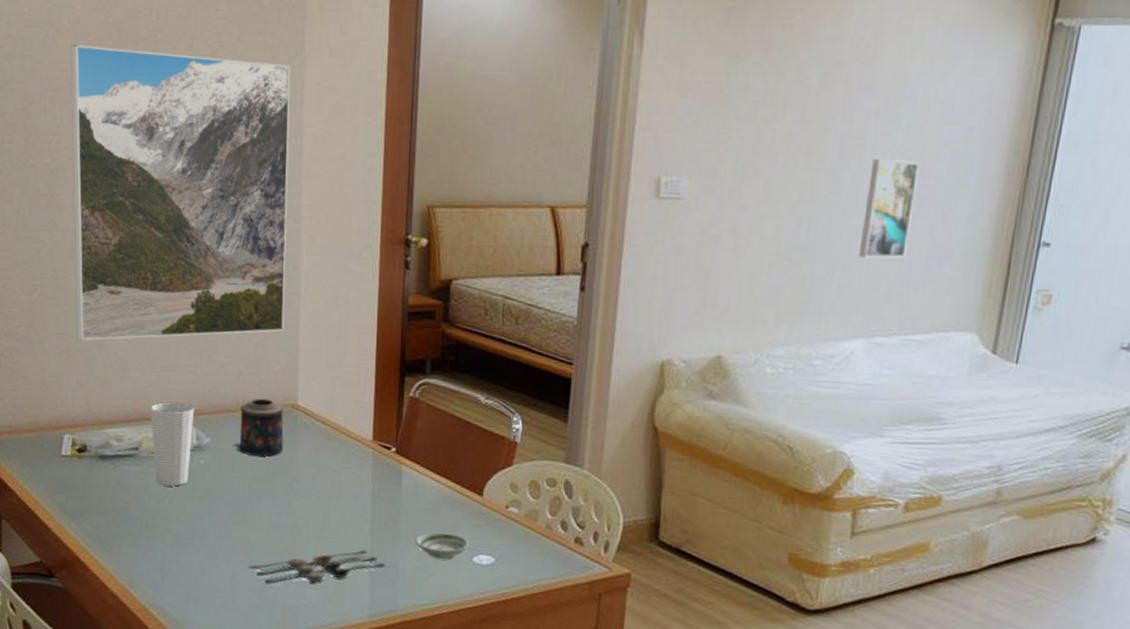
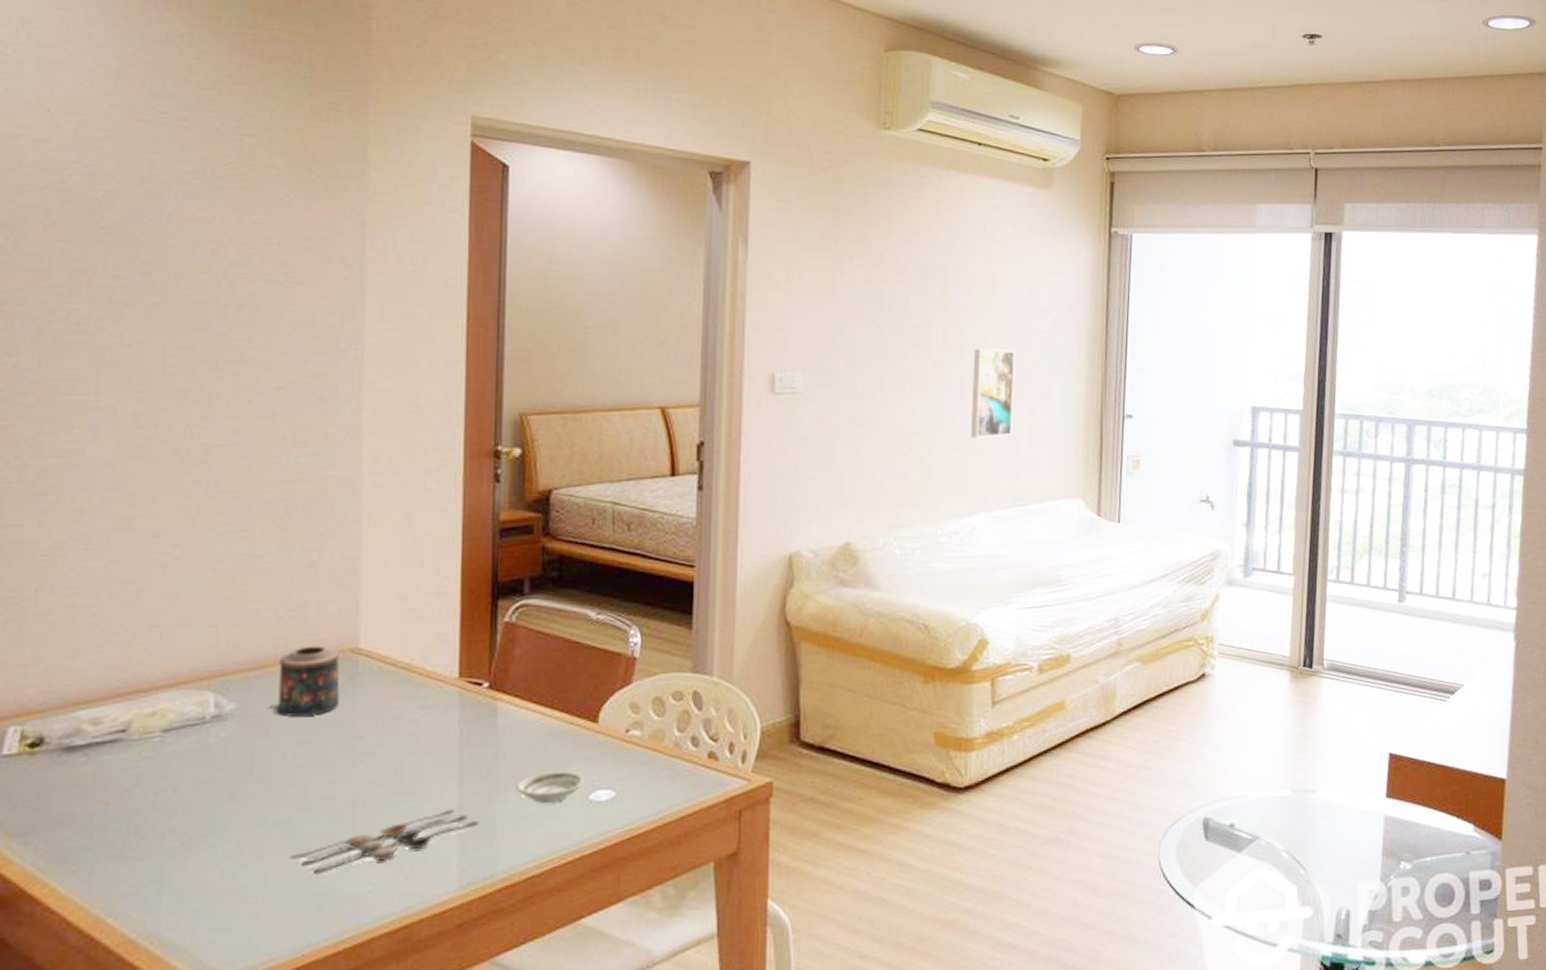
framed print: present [70,45,291,341] -> none [33,251,348,603]
cup: present [150,402,195,487] -> none [145,664,213,773]

